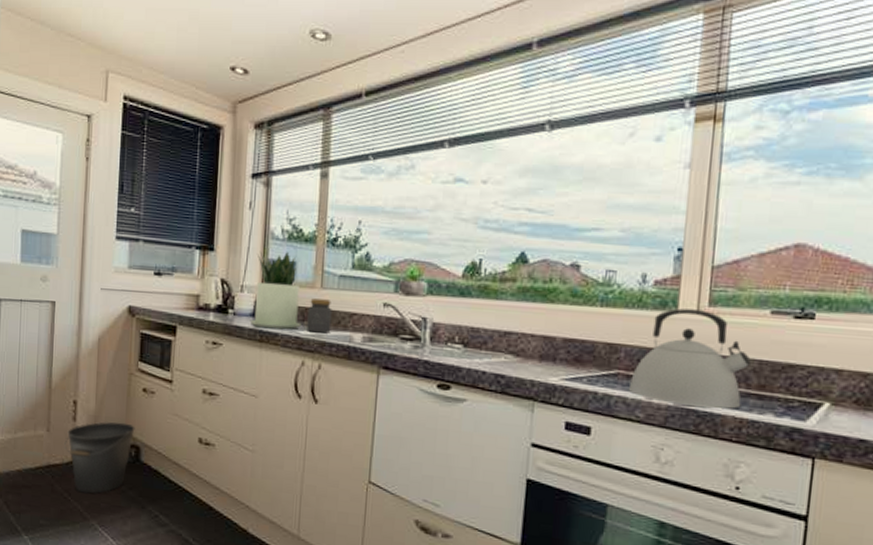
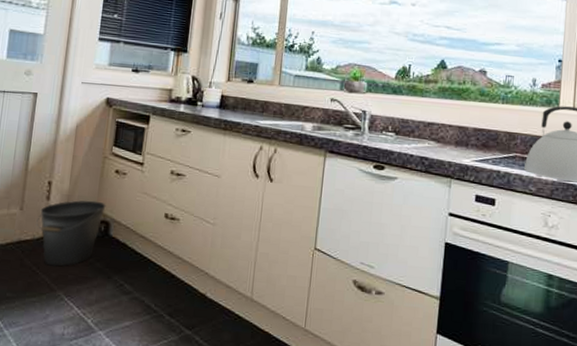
planter: present [250,251,301,330] -> none [216,53,261,119]
jar: present [307,298,332,334] -> none [265,94,288,123]

